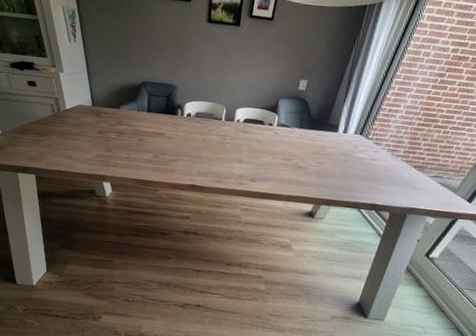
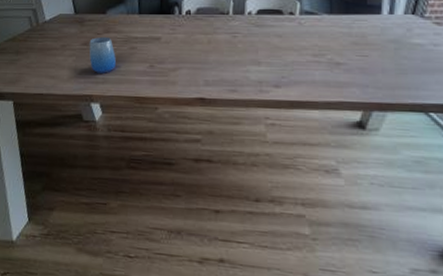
cup: none [103,128,127,159] -> present [89,37,117,73]

